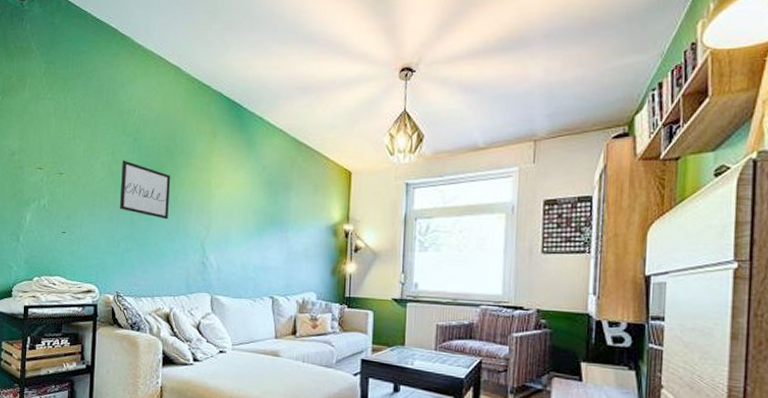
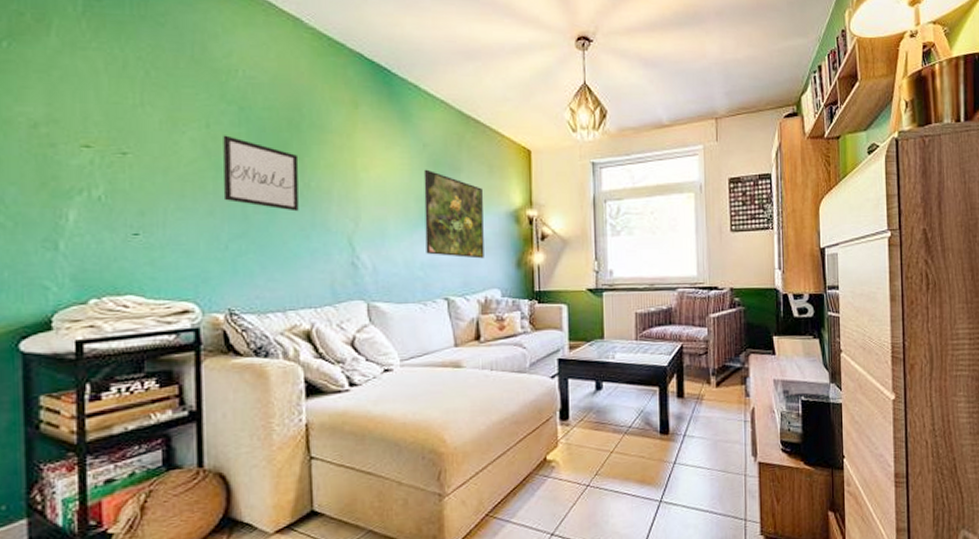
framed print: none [258,187,308,265] -> present [423,169,484,259]

